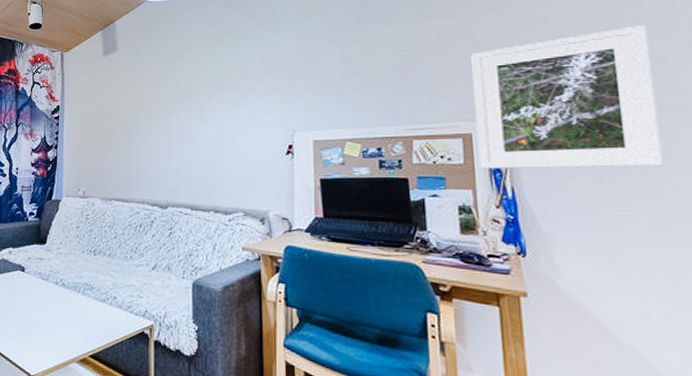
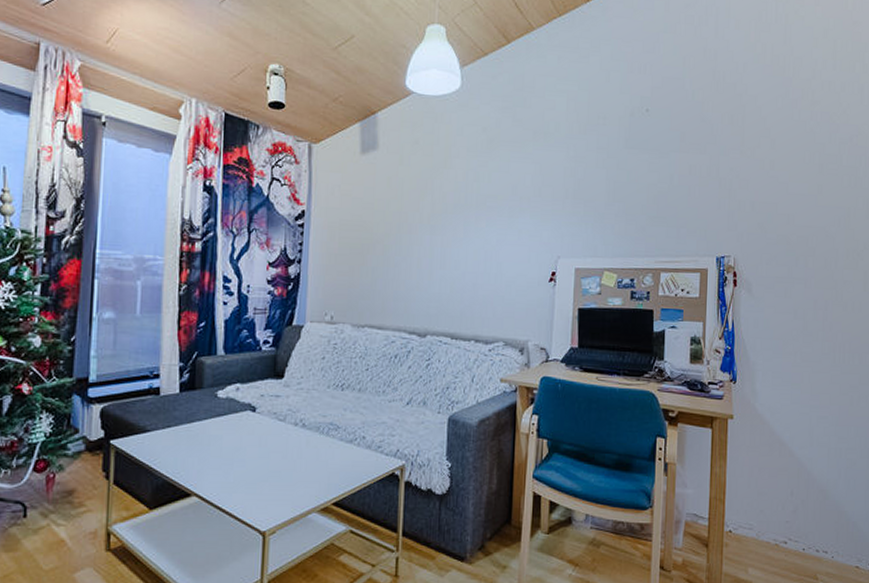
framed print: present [471,25,664,169] -> none [711,179,841,306]

